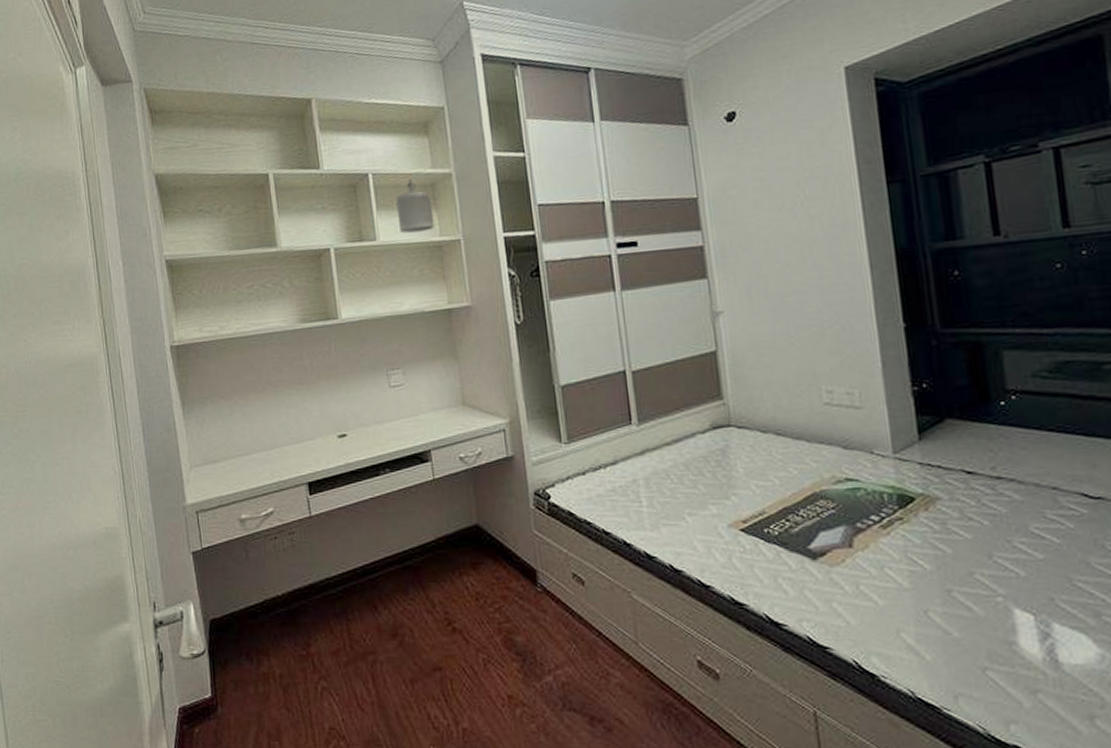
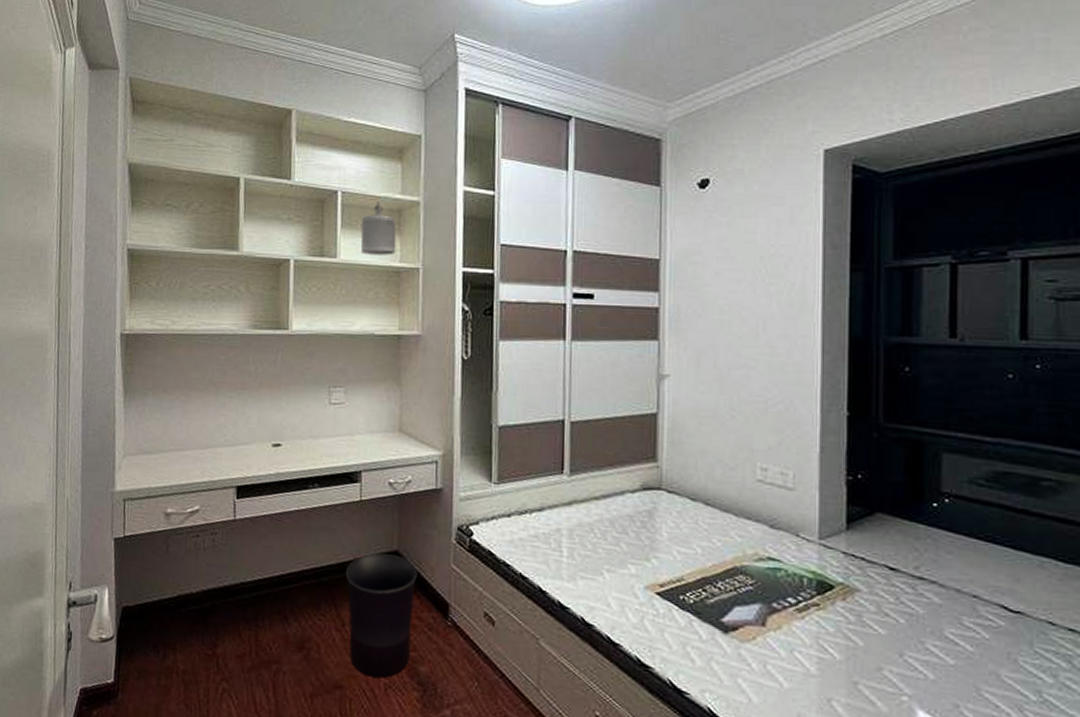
waste bin: none [429,529,505,654] -> present [346,553,418,678]

